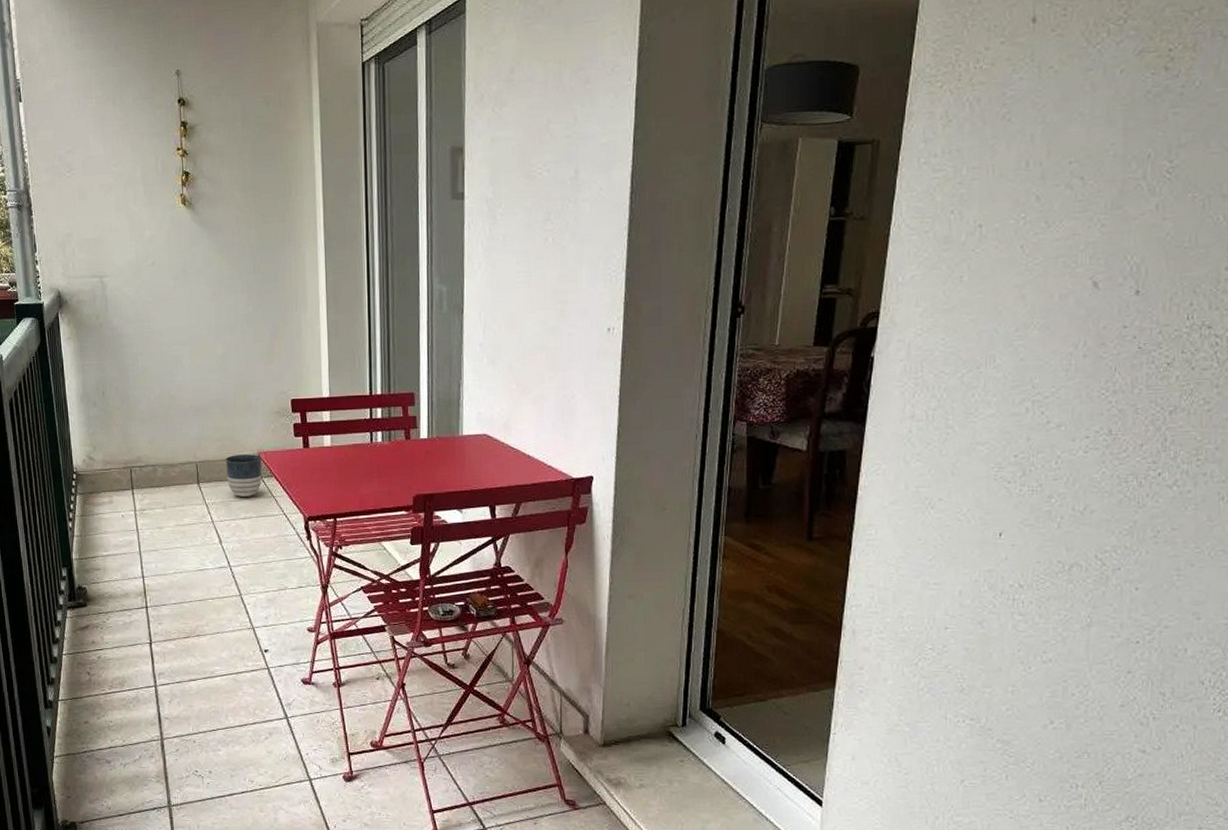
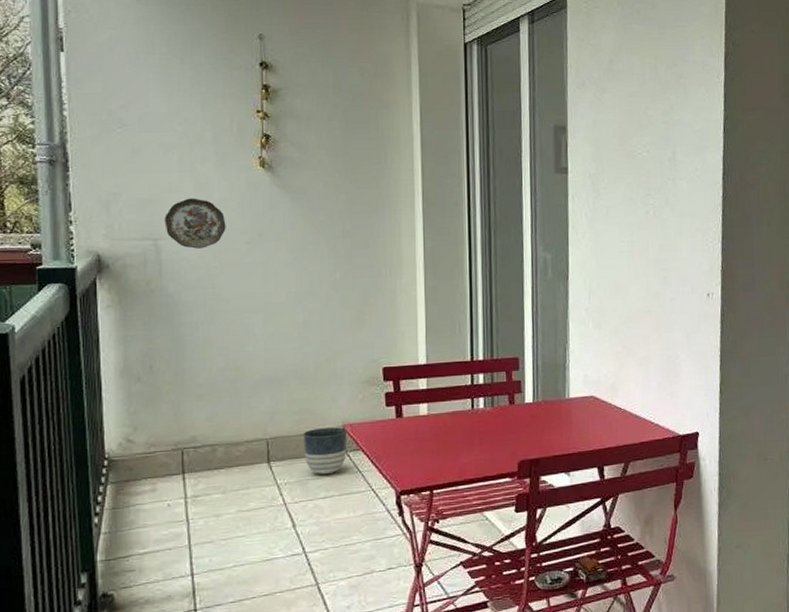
decorative plate: none [107,236,156,285] -> present [165,198,226,249]

